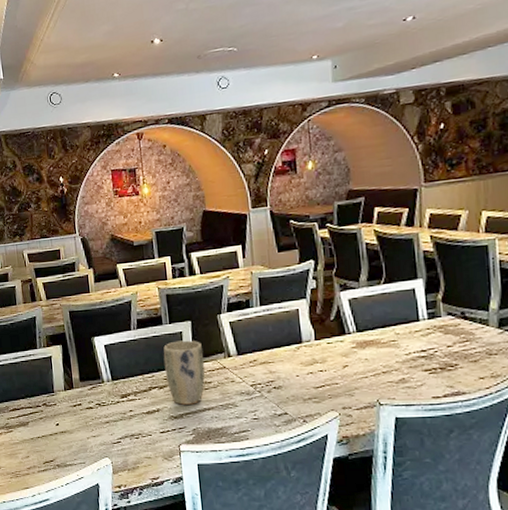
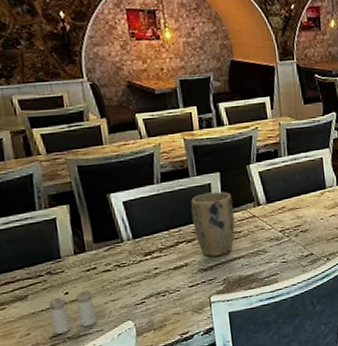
salt and pepper shaker: none [43,424,81,461] -> present [48,290,97,335]

